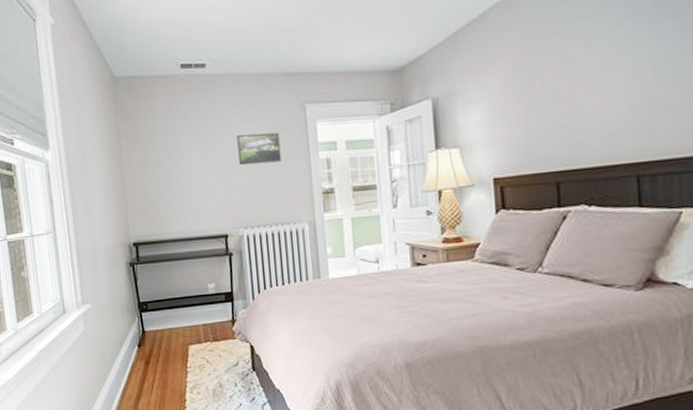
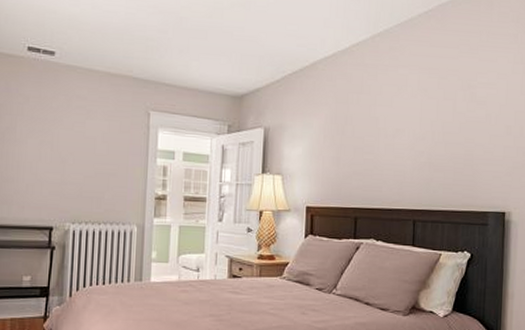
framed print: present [237,132,281,166] -> none [76,129,120,162]

